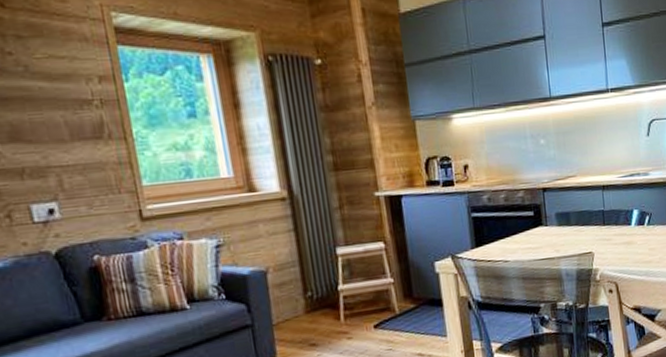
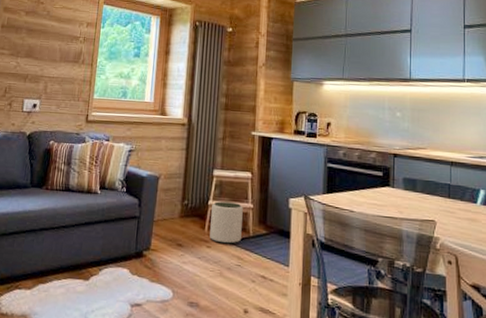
plant pot: none [343,281,387,331] -> present [210,201,243,244]

